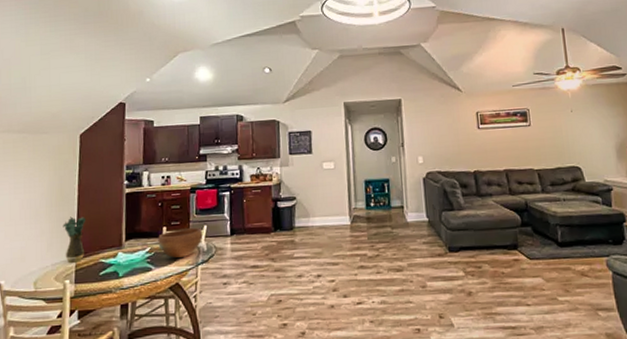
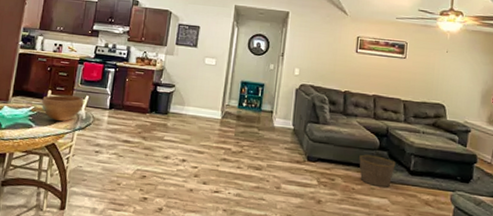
basket: none [502,233,542,267] -> present [359,154,396,188]

